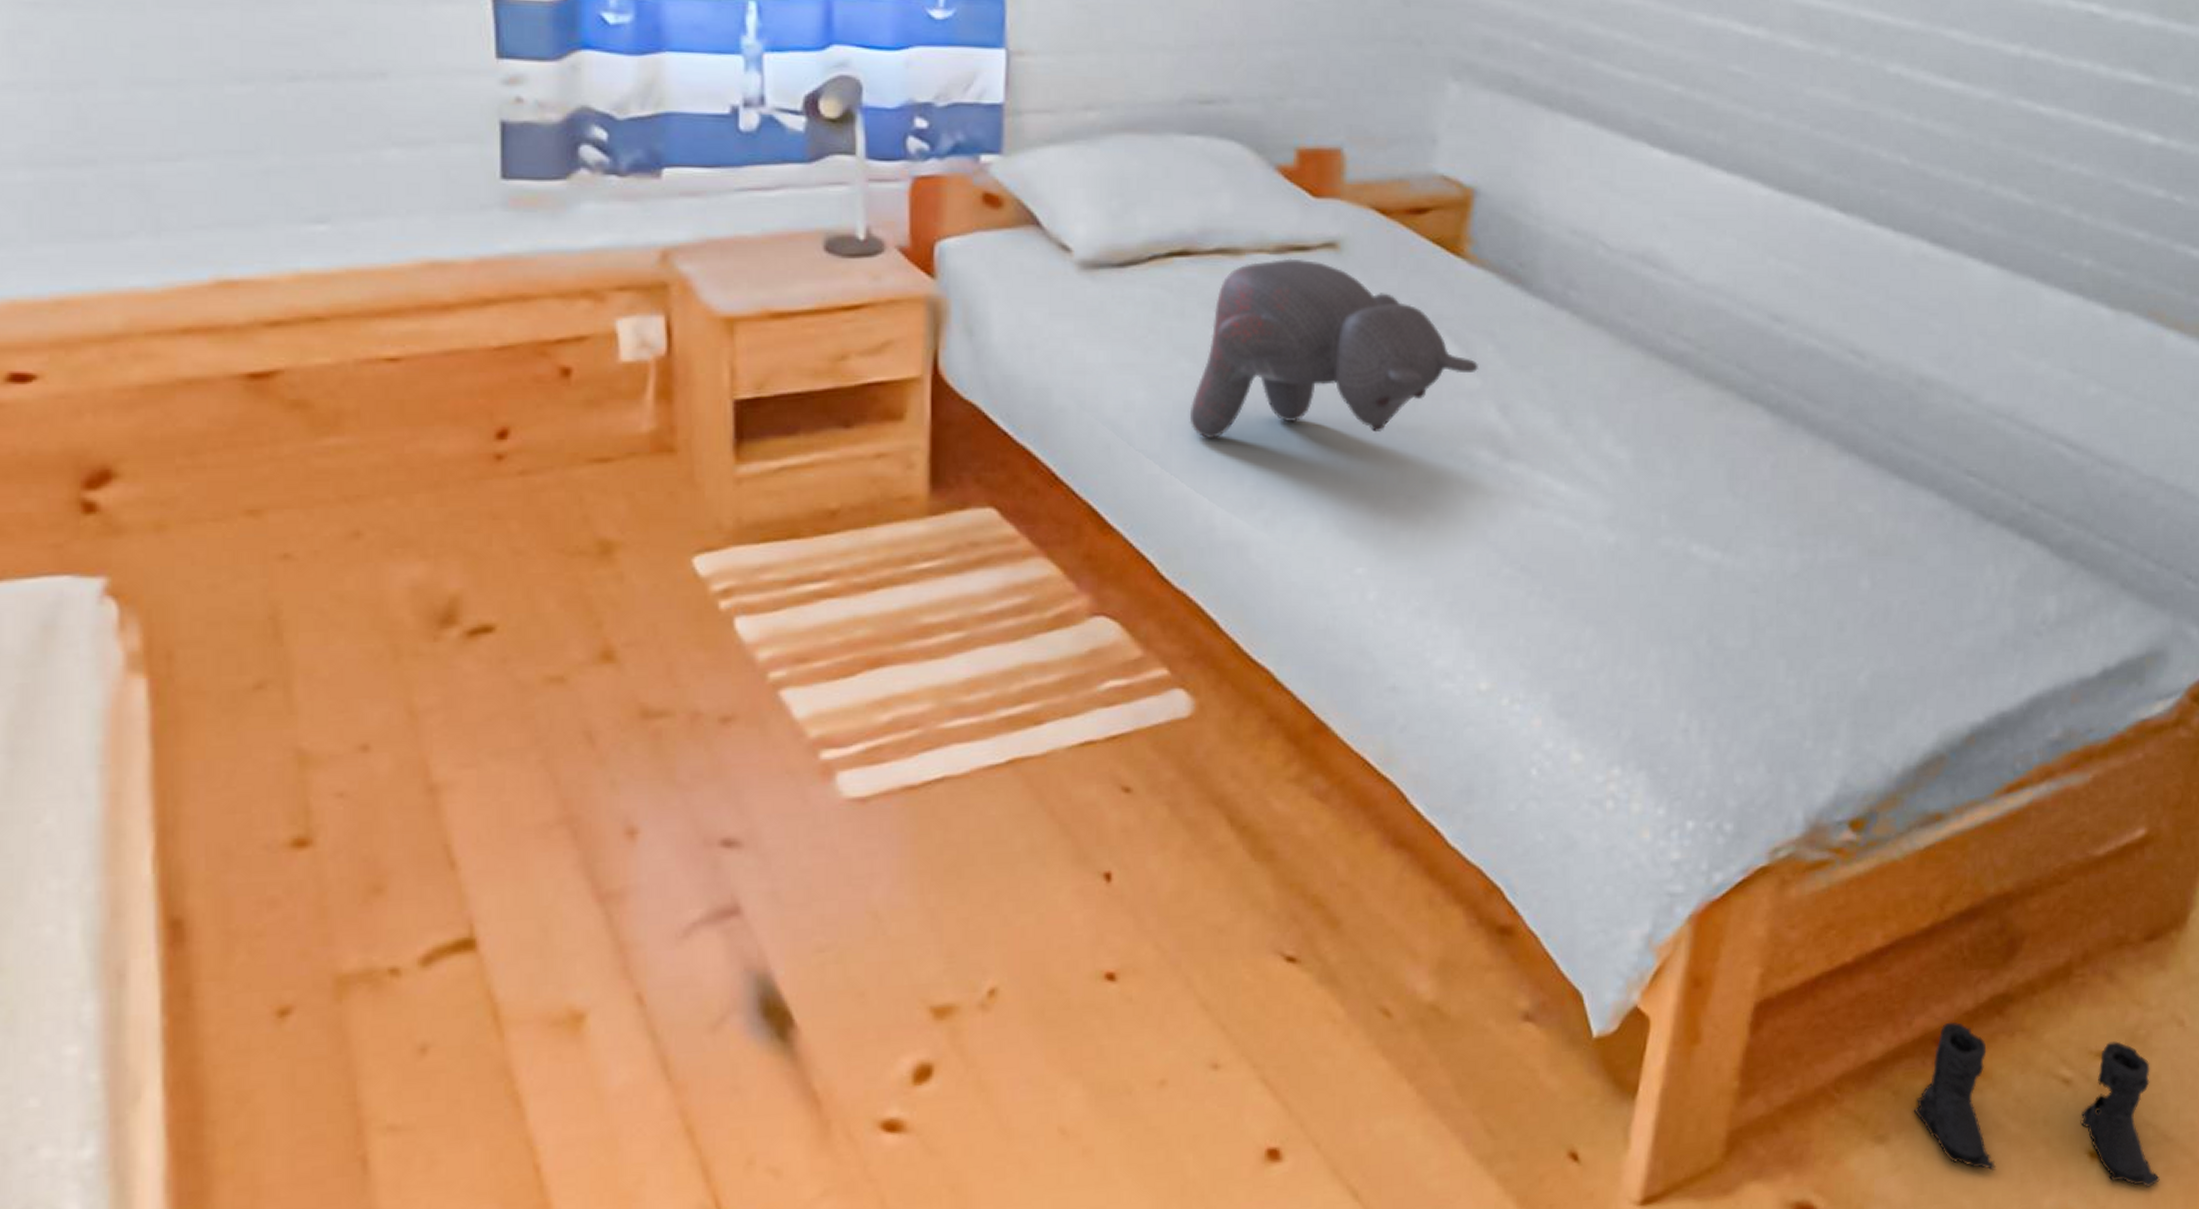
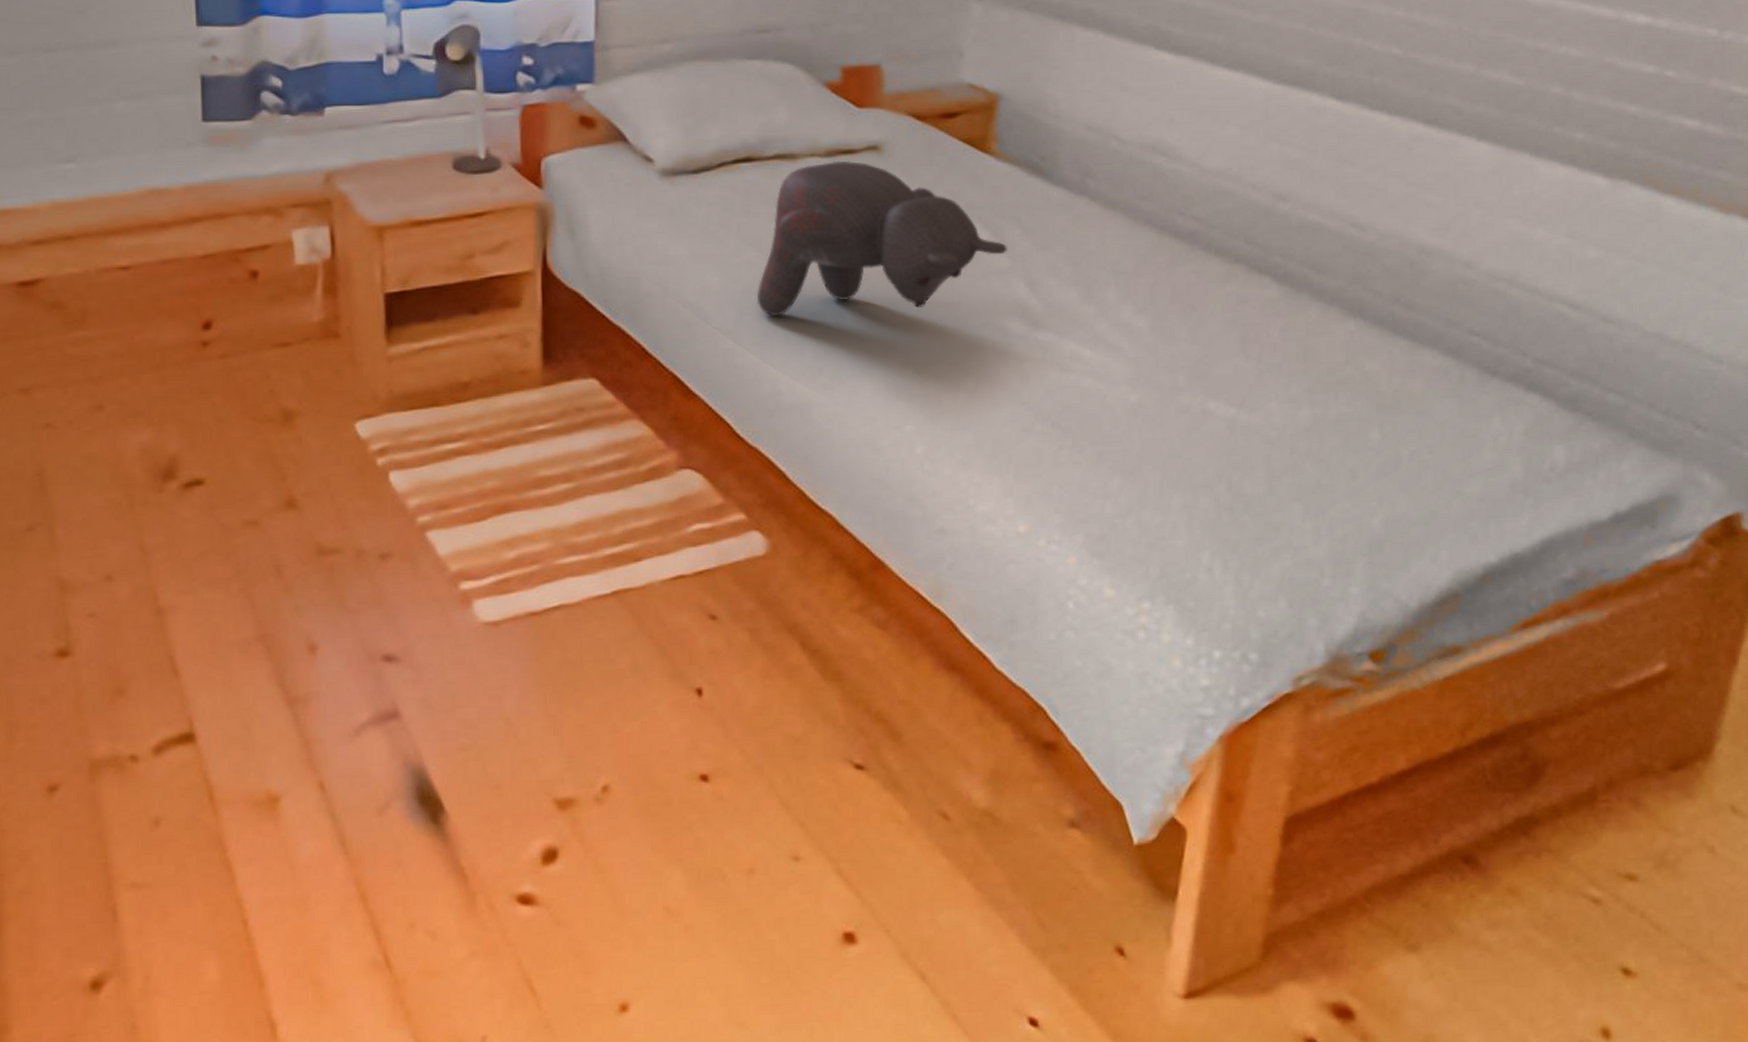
boots: present [1913,1021,2160,1187] -> none [1443,841,1697,1005]

